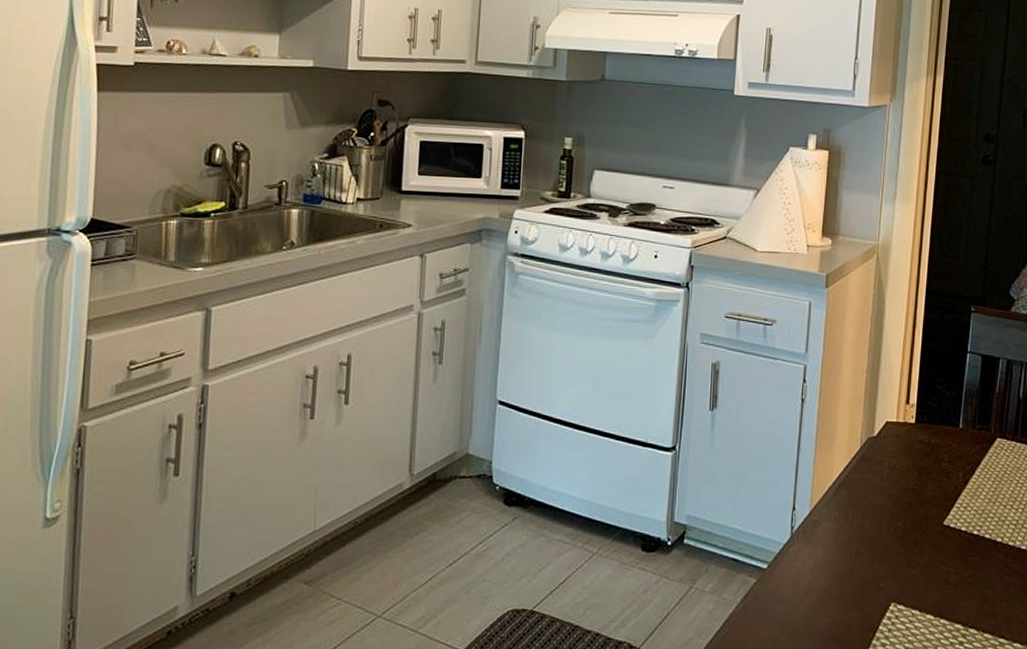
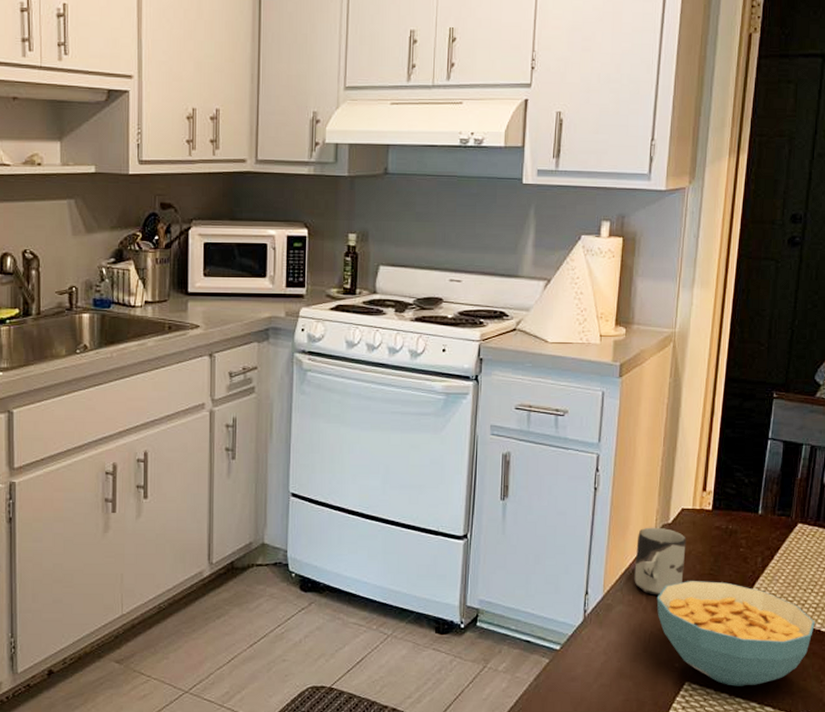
cup: none [840,440,891,511] -> present [634,527,686,596]
cereal bowl: none [862,496,1015,607] -> present [656,581,815,686]

